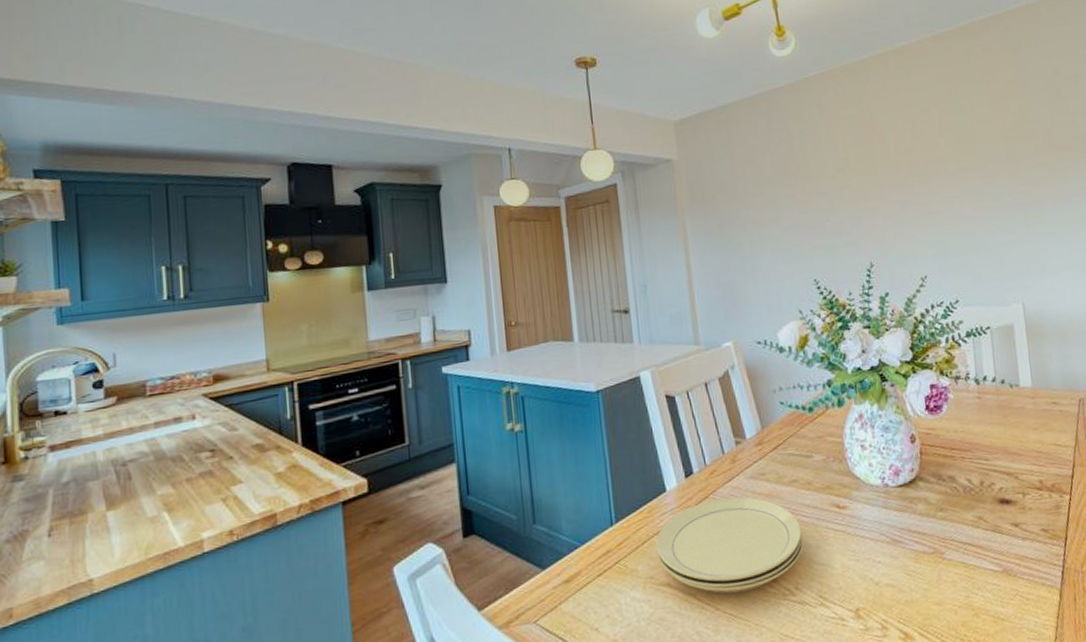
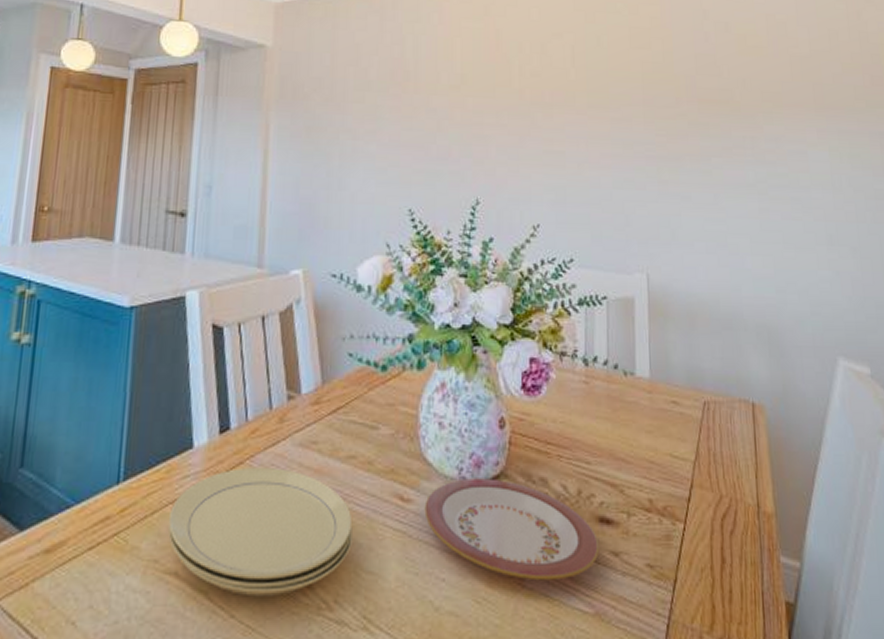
plate: none [857,481,1003,553] -> present [424,478,600,581]

